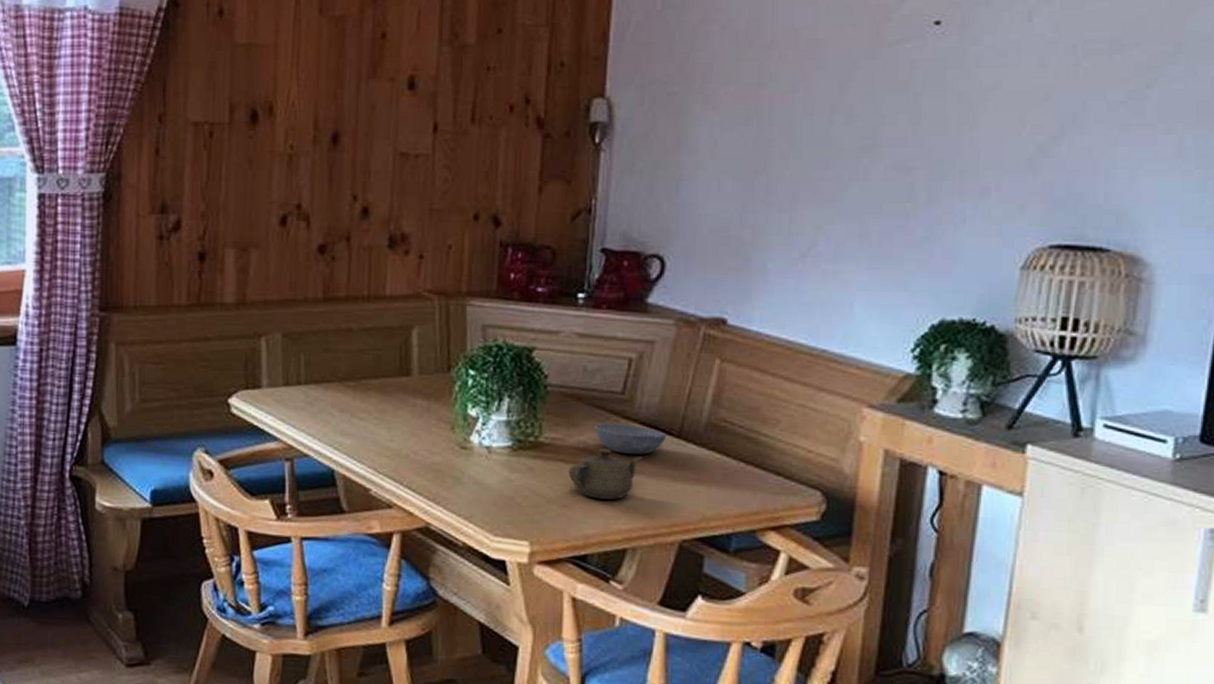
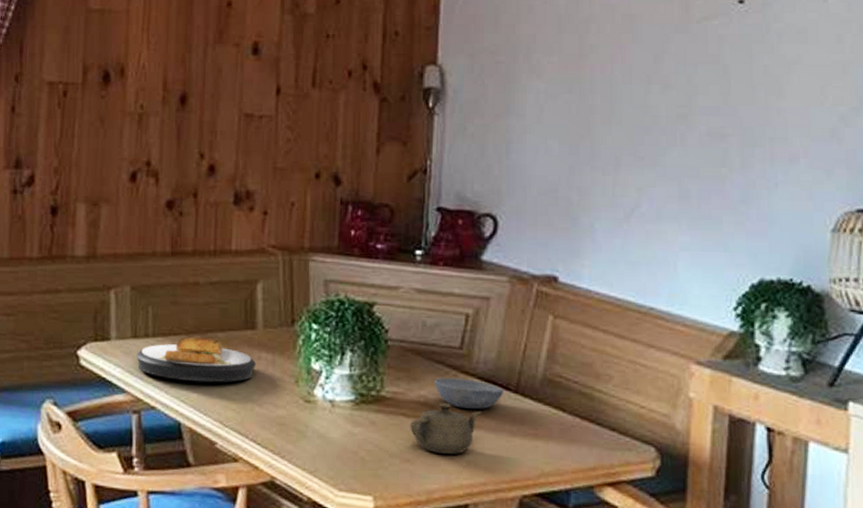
plate: none [288,384,412,430] -> present [136,336,257,383]

